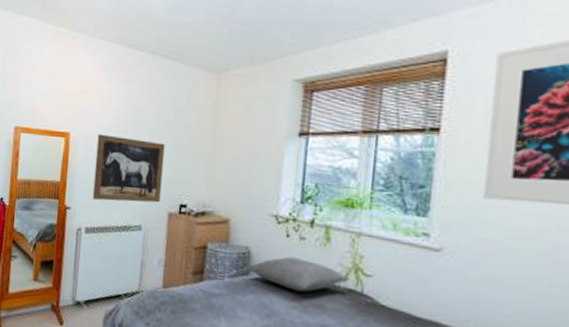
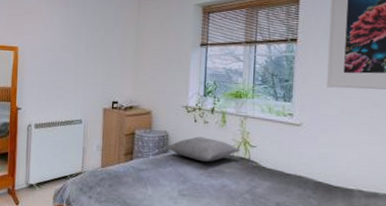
wall art: present [92,134,165,203] -> none [40,48,99,101]

